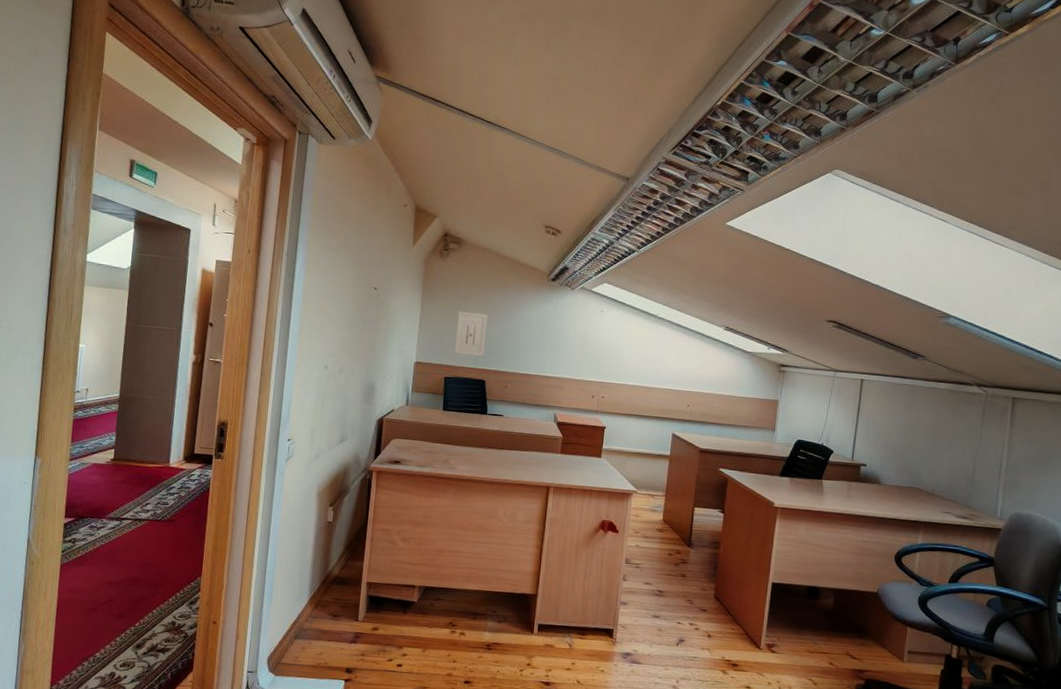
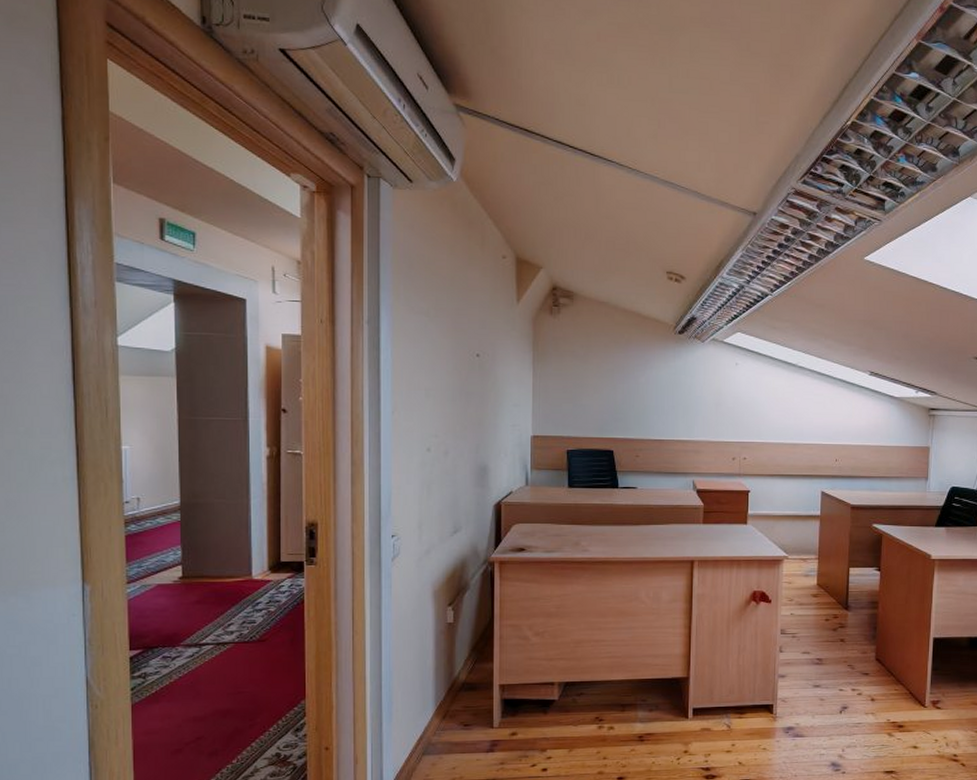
wall art: present [454,311,488,356] -> none [575,374,610,423]

